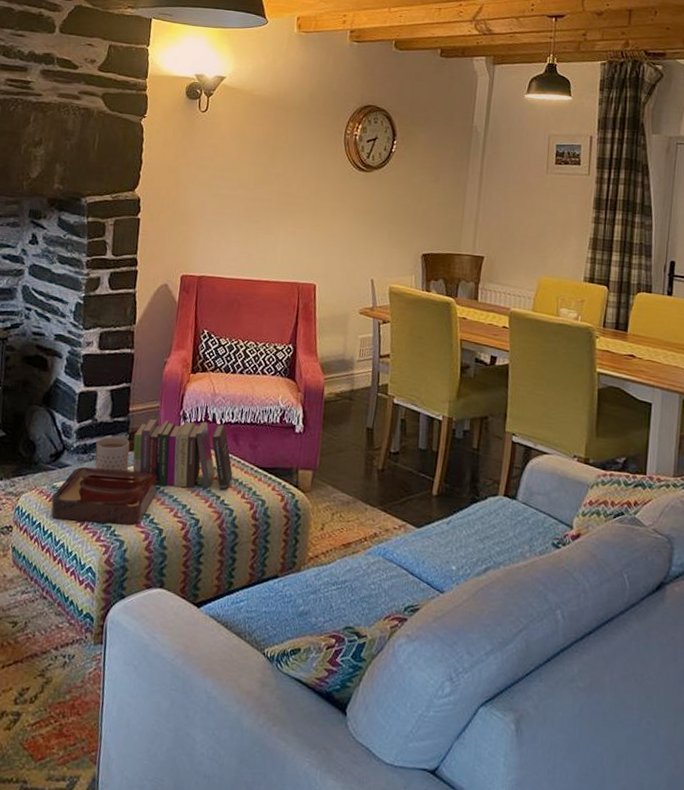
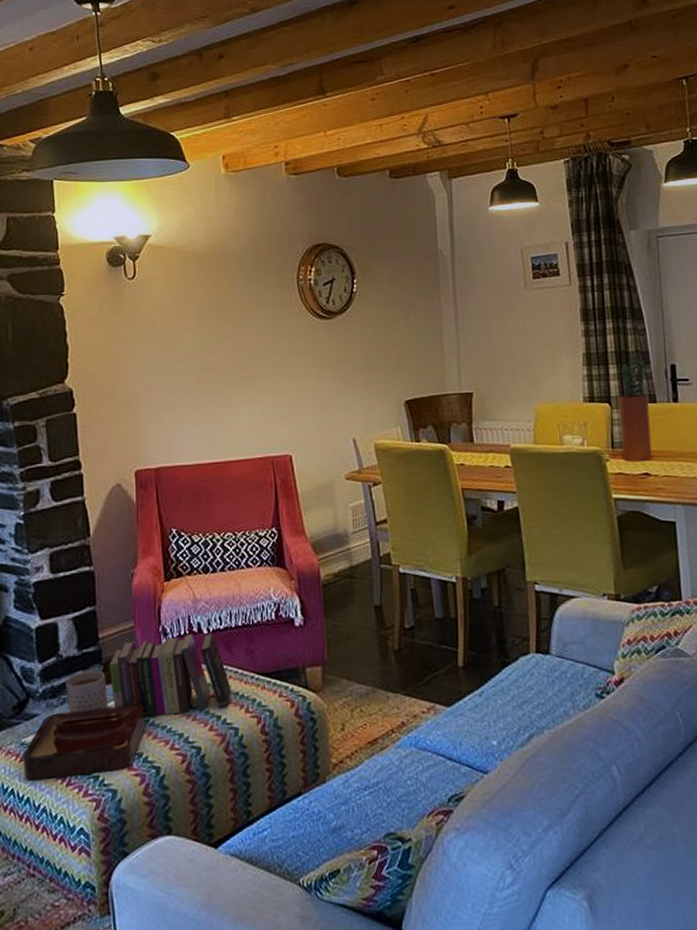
vase: none [612,241,647,345] -> present [618,348,653,463]

